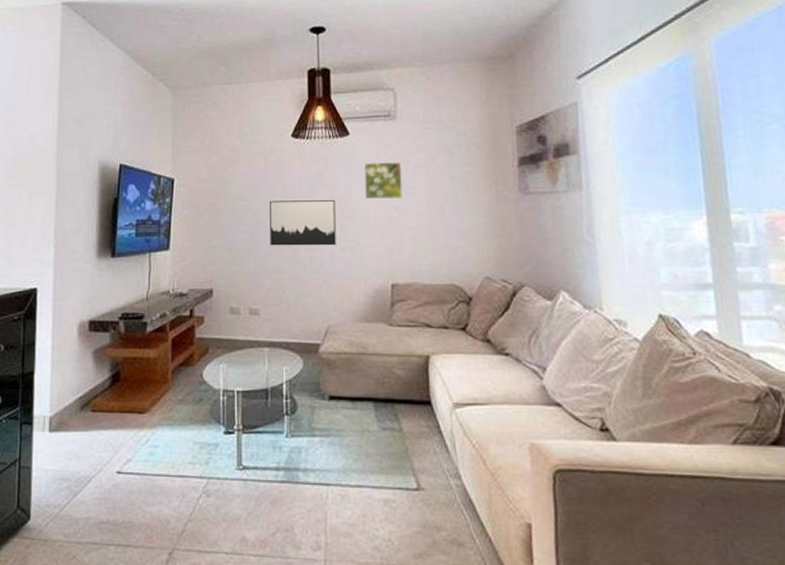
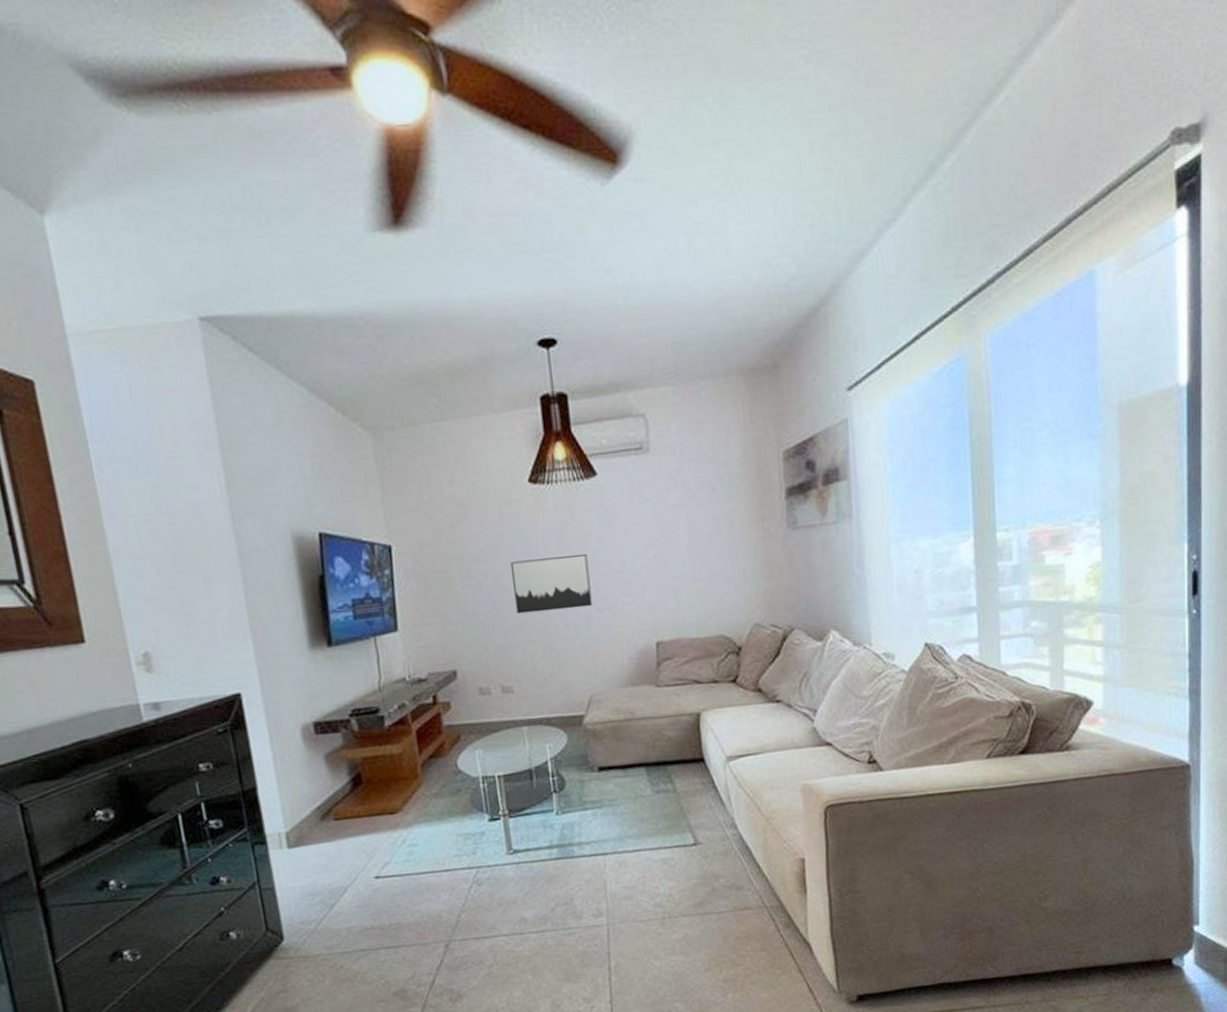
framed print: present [363,161,403,200] -> none [616,503,663,551]

